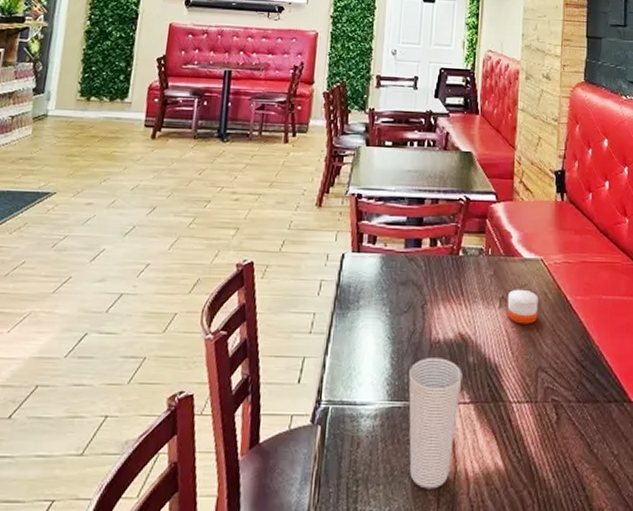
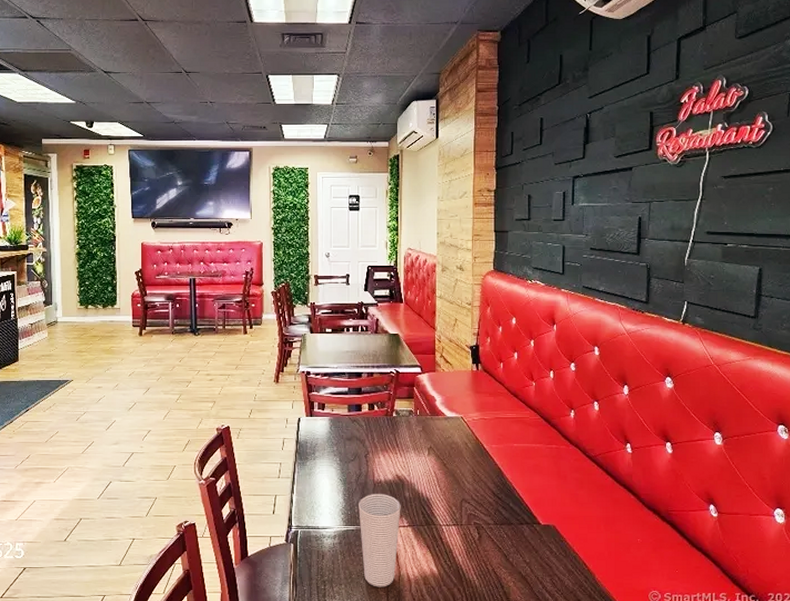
candle: present [506,289,538,324] -> none [434,441,460,467]

